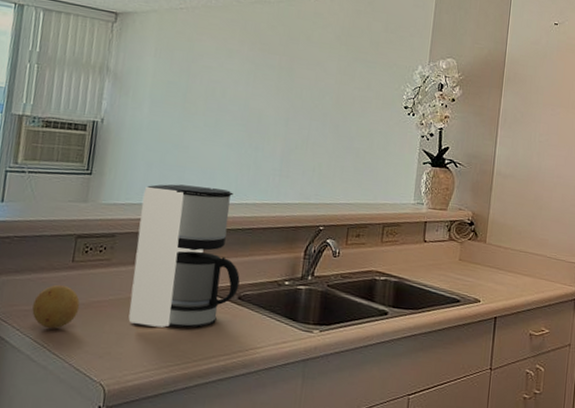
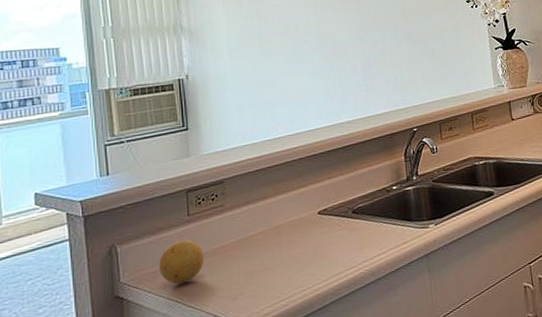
coffee maker: present [128,184,240,328] -> none [241,115,351,260]

